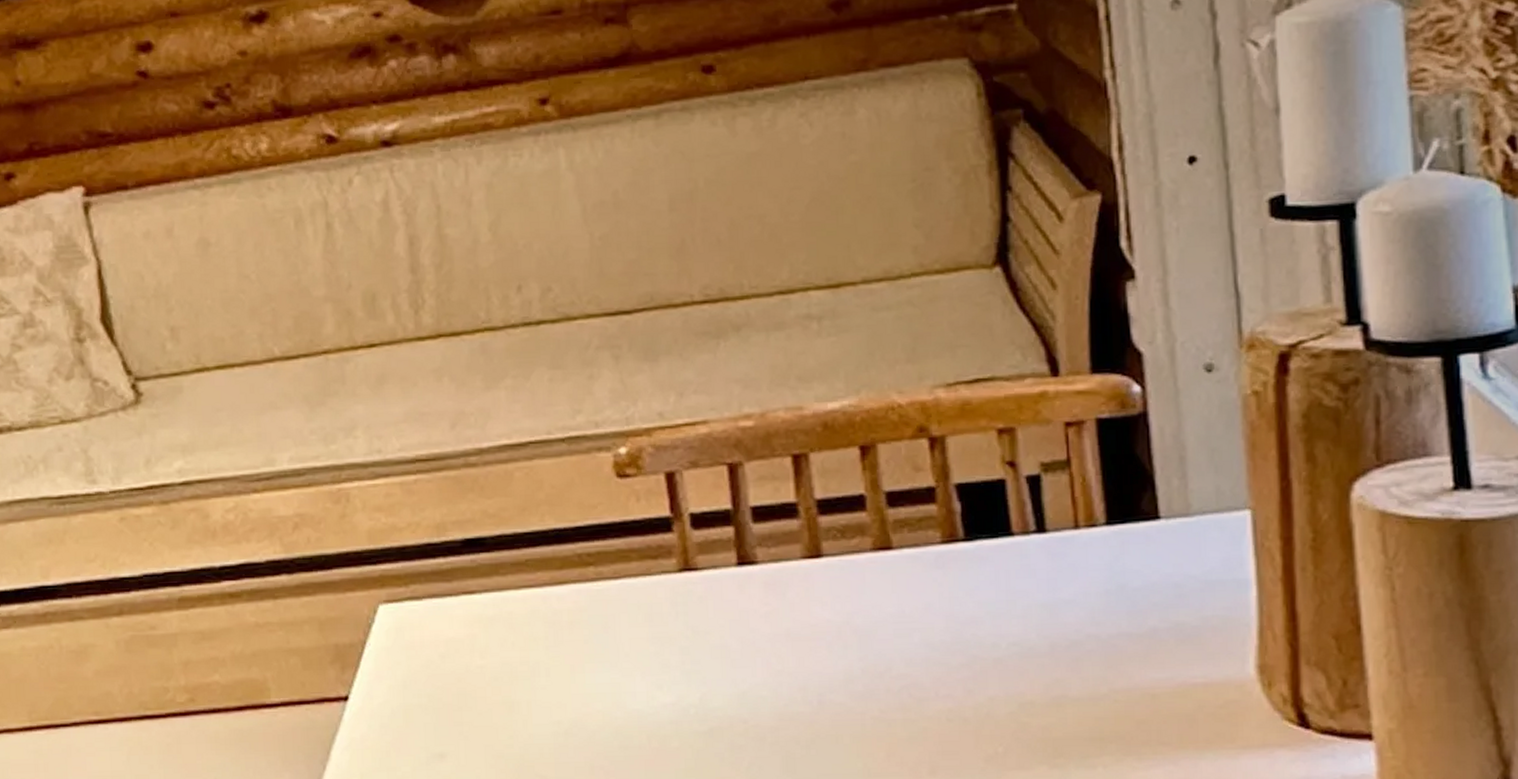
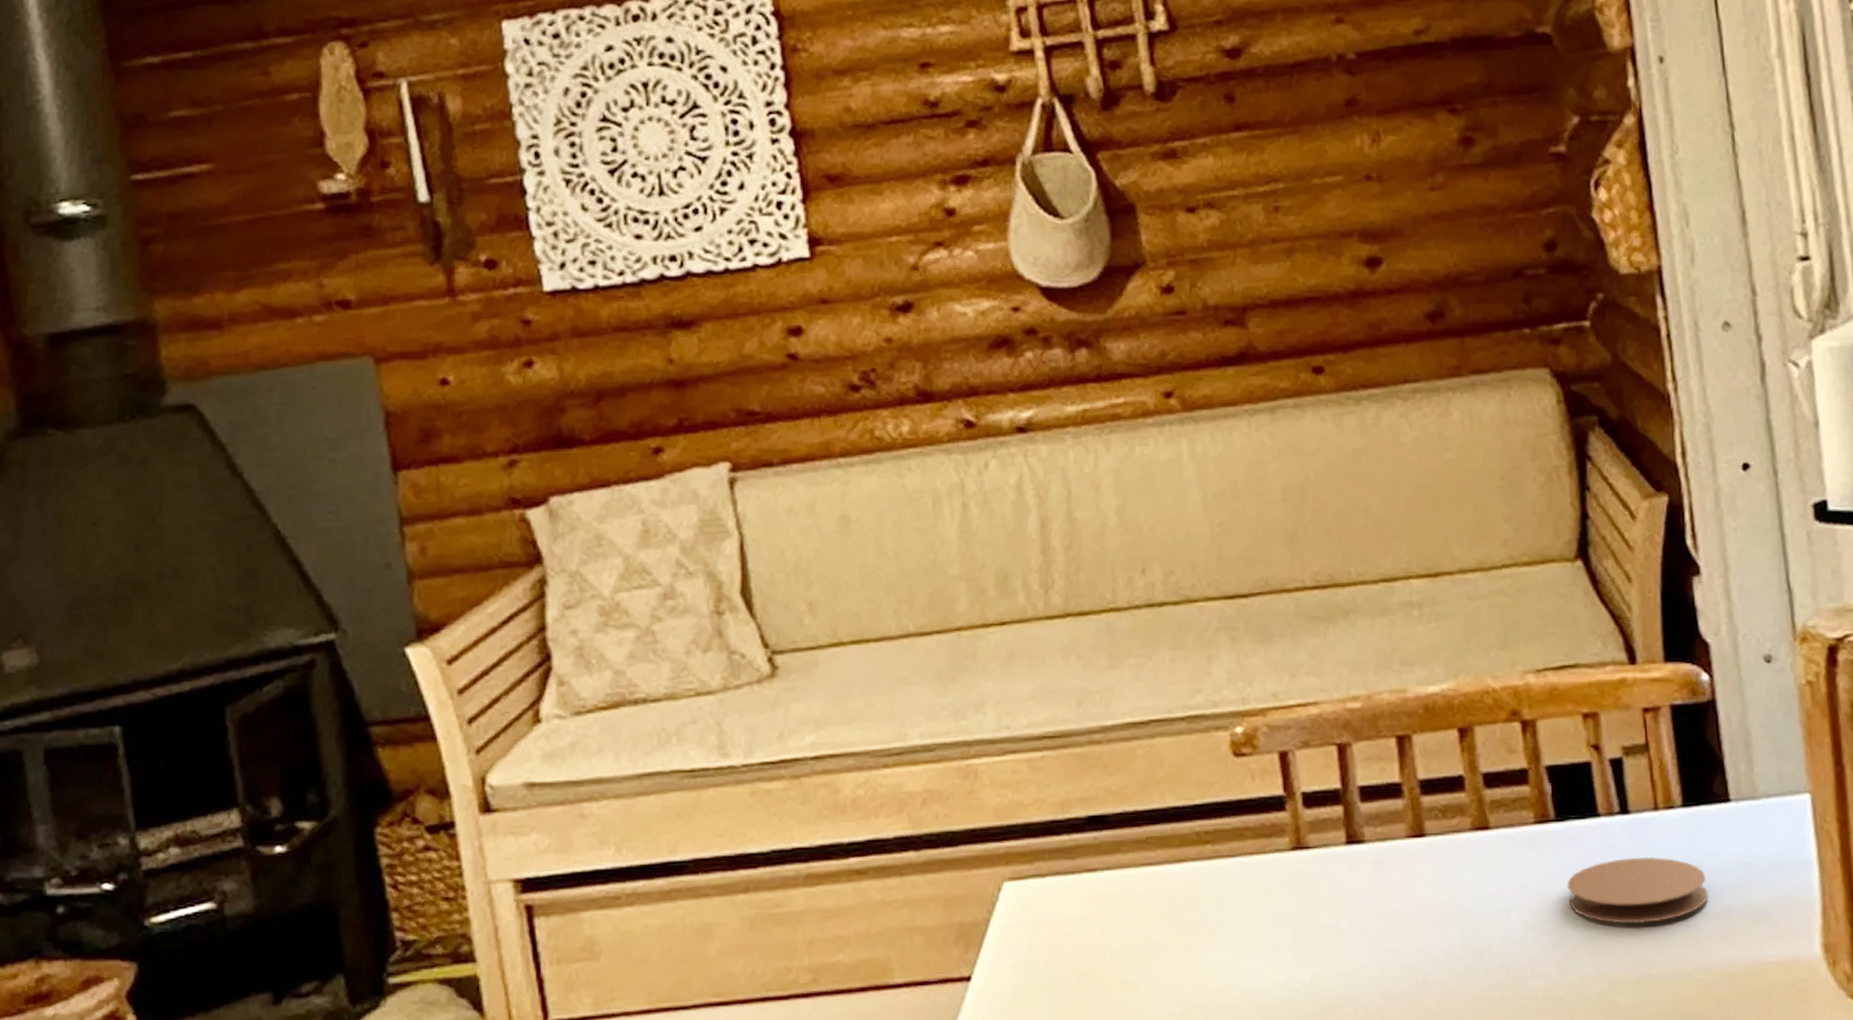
coaster: none [975,576,1132,645] -> present [1566,856,1709,924]

